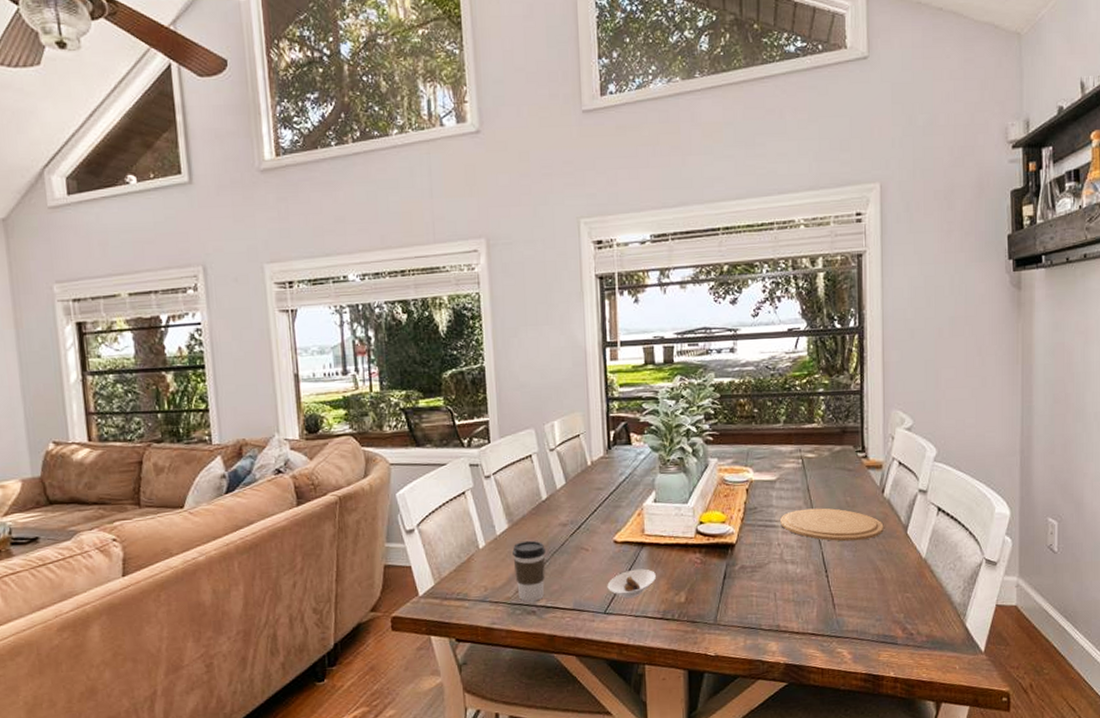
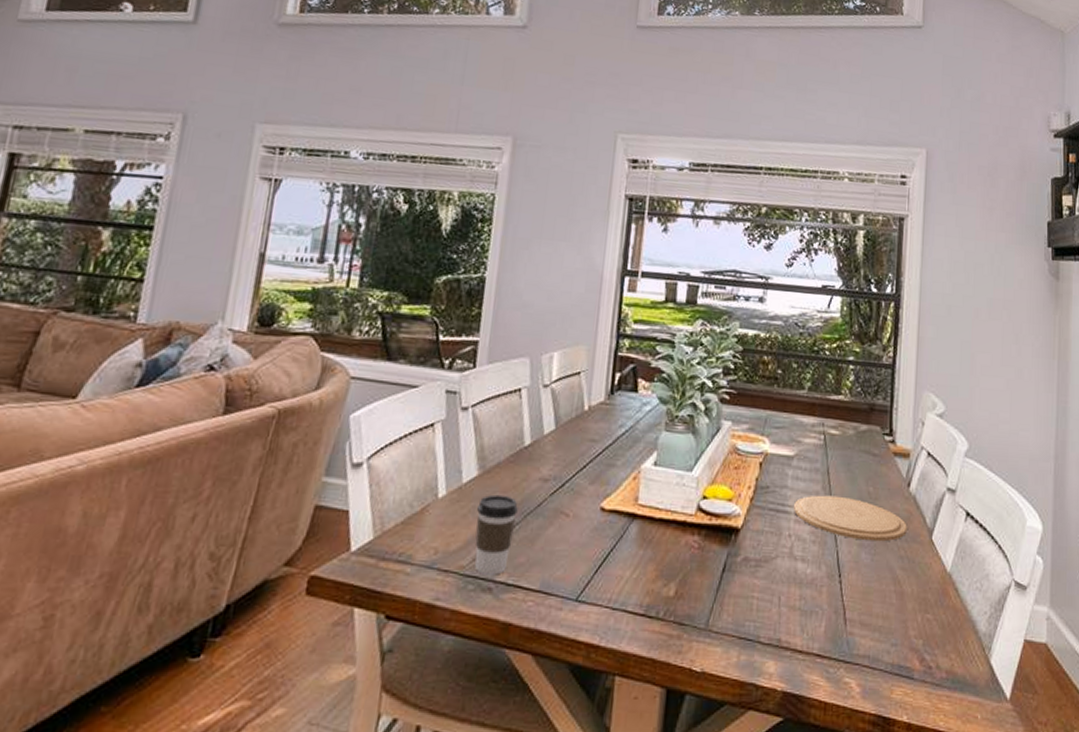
saucer: present [607,569,656,599] -> none [584,547,644,585]

